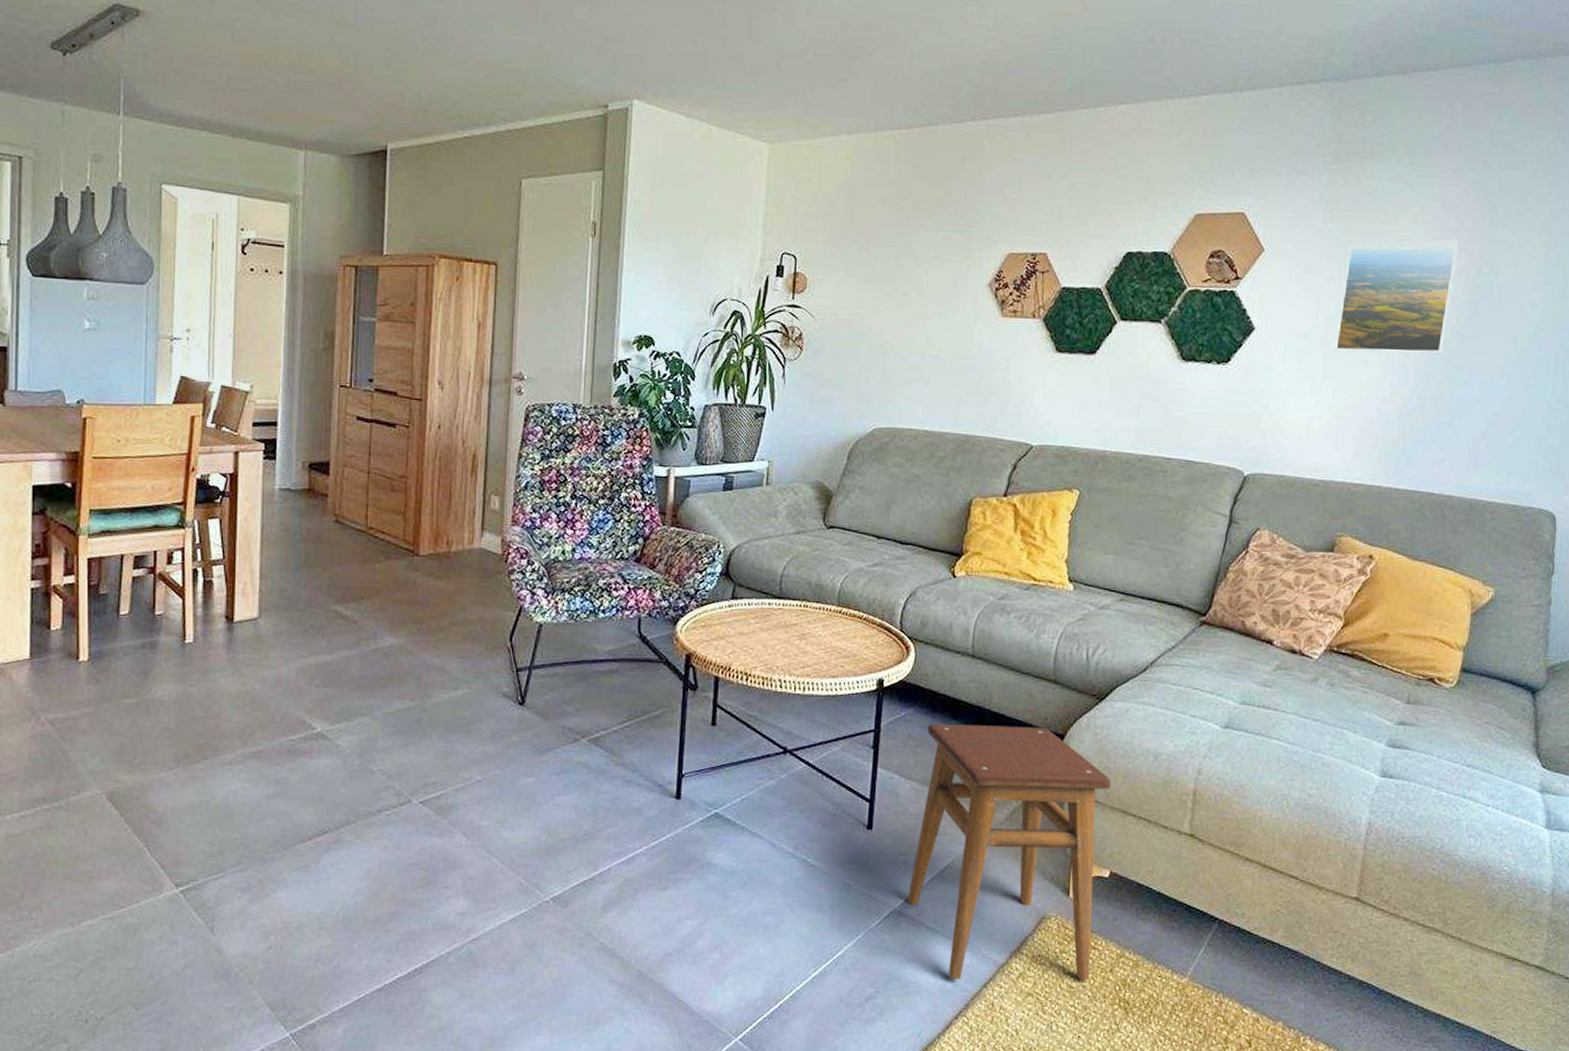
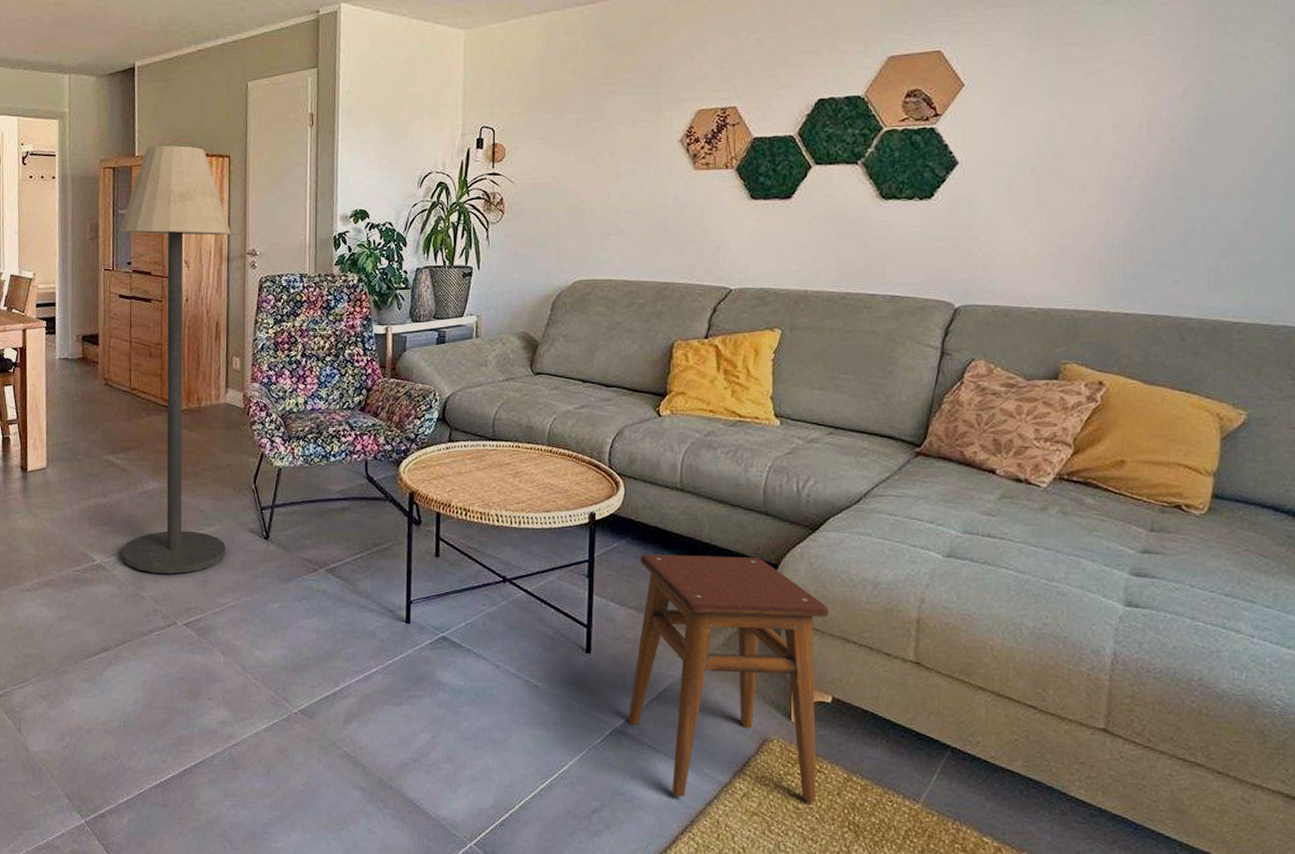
floor lamp: none [349,245,494,744] -> present [119,145,231,574]
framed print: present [1335,240,1459,354] -> none [1048,58,1183,179]

